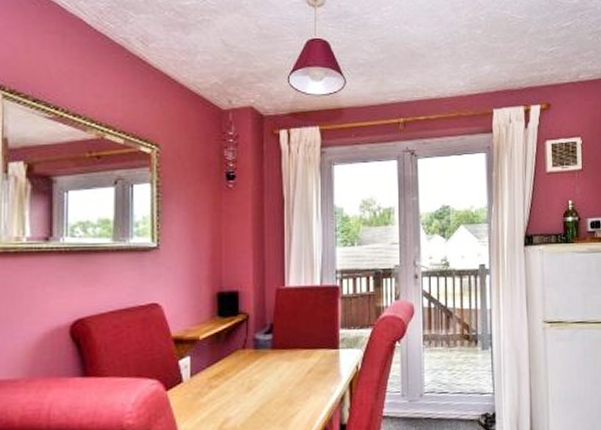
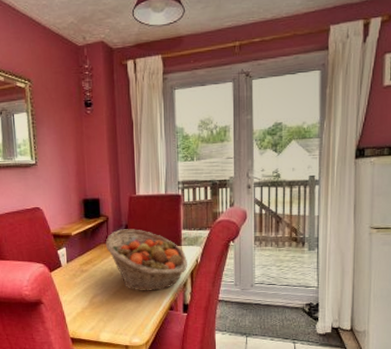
fruit basket: none [243,329,345,411] -> present [105,229,187,291]

